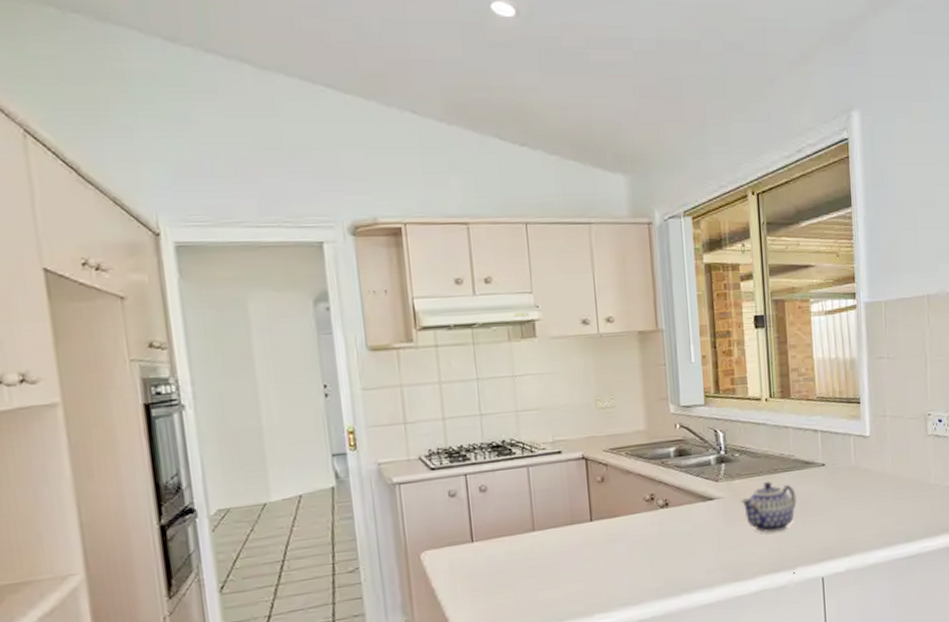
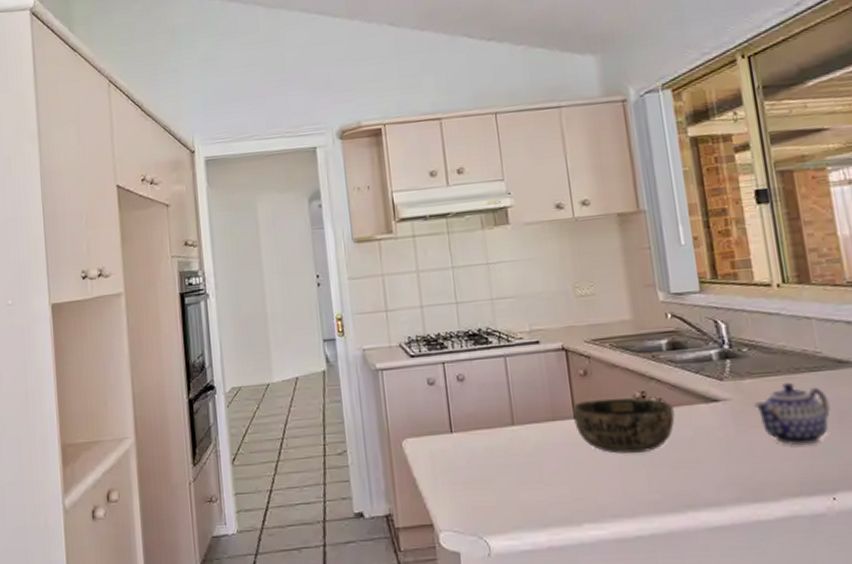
bowl: none [589,500,678,550] -> present [572,398,675,454]

